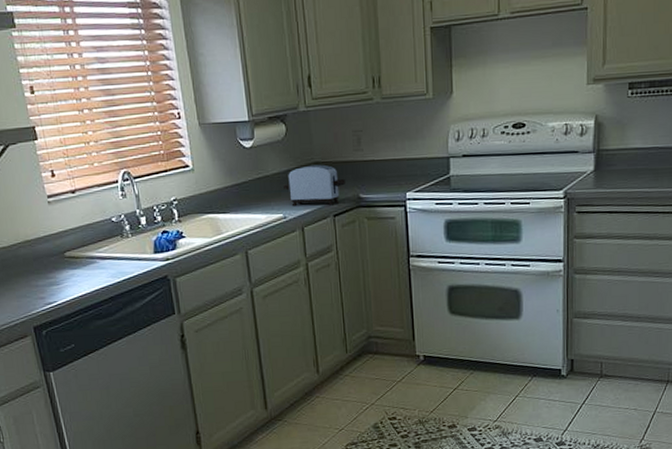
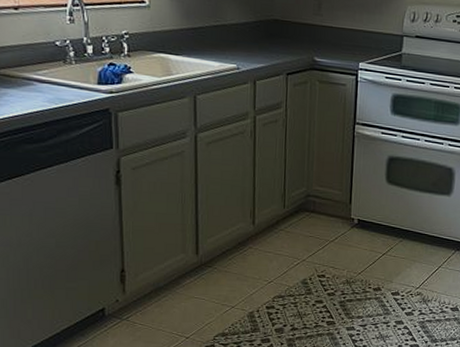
toaster: present [283,164,346,207] -> none [240,21,302,64]

